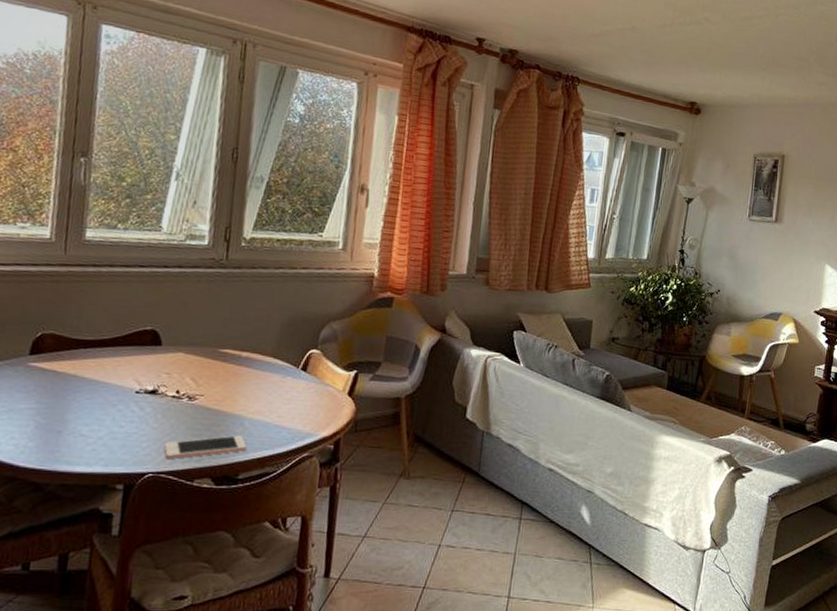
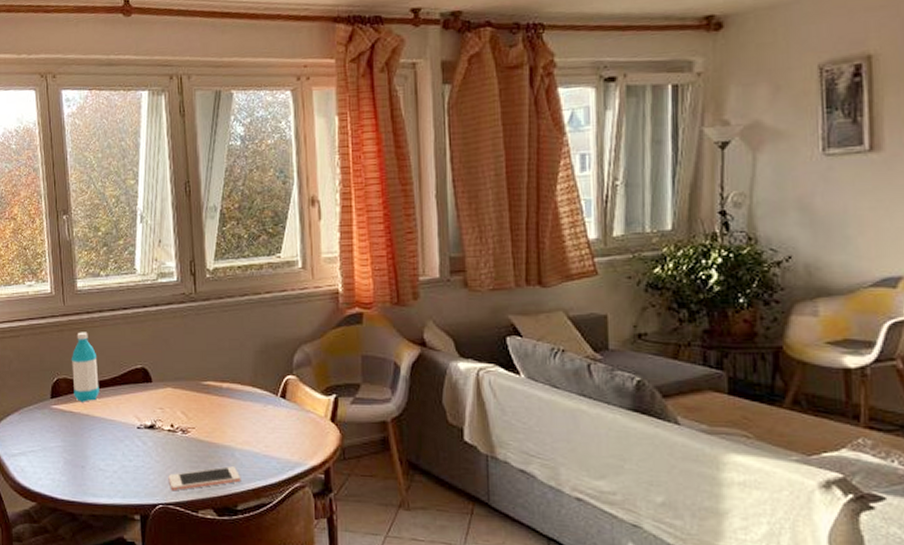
water bottle: none [61,285,99,362] -> present [71,332,99,402]

